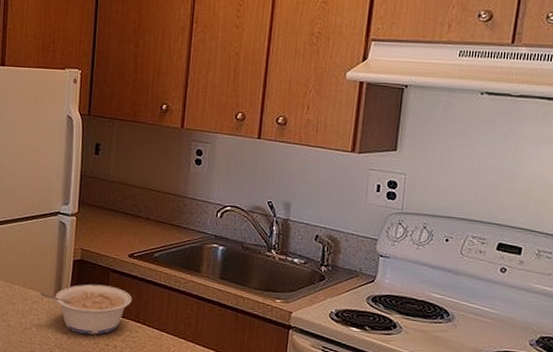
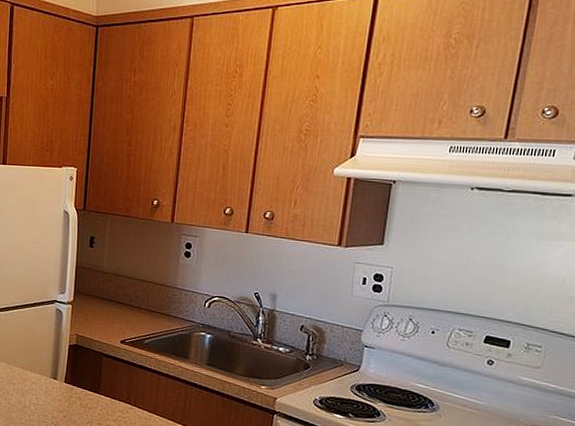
legume: present [40,284,132,335] -> none [38,367,124,414]

